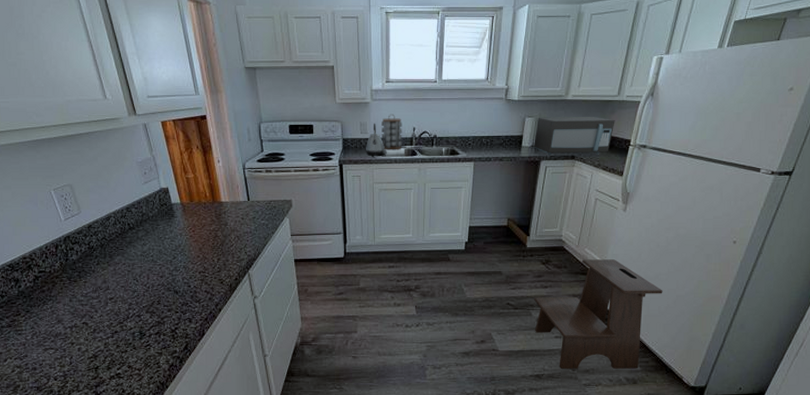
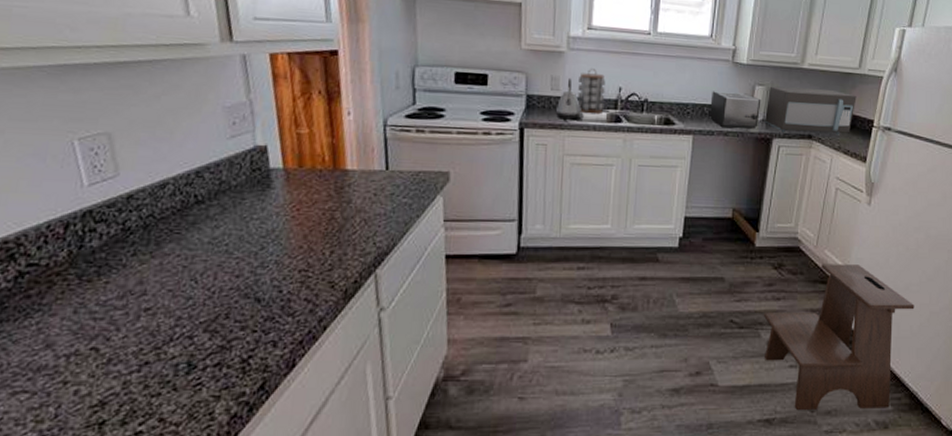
toaster: none [487,125,531,155] -> present [710,91,761,129]

